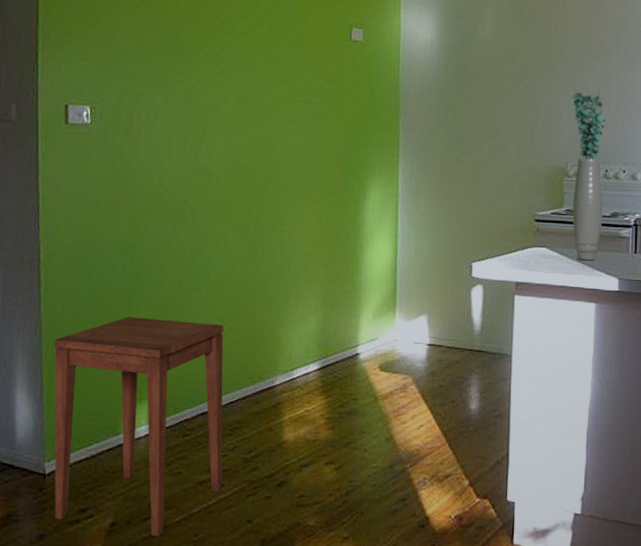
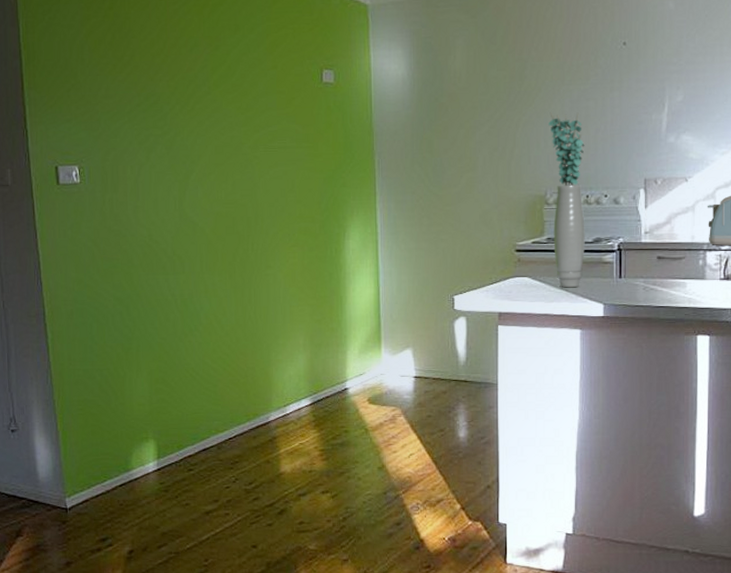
side table: present [54,317,224,537] -> none [65,363,227,562]

